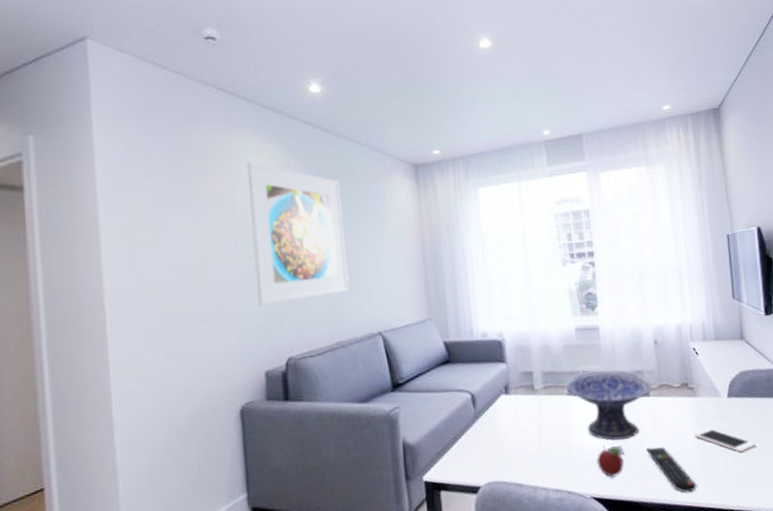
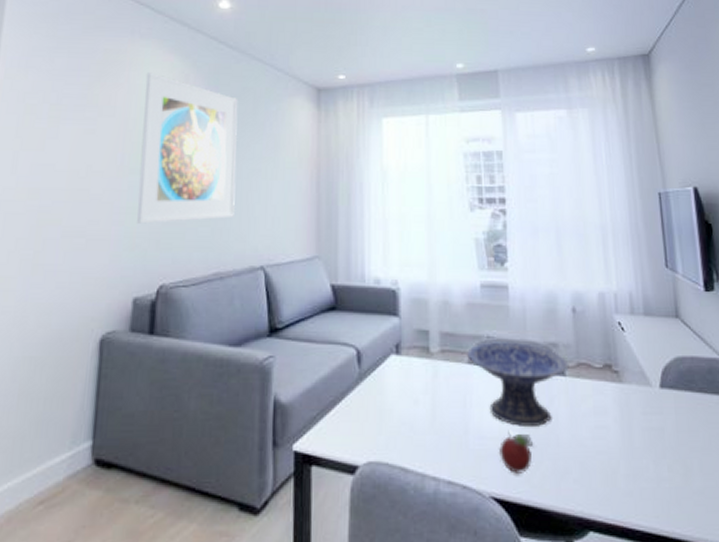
remote control: present [646,447,697,493] -> none [559,441,622,506]
cell phone: present [693,428,757,453] -> none [618,425,697,461]

